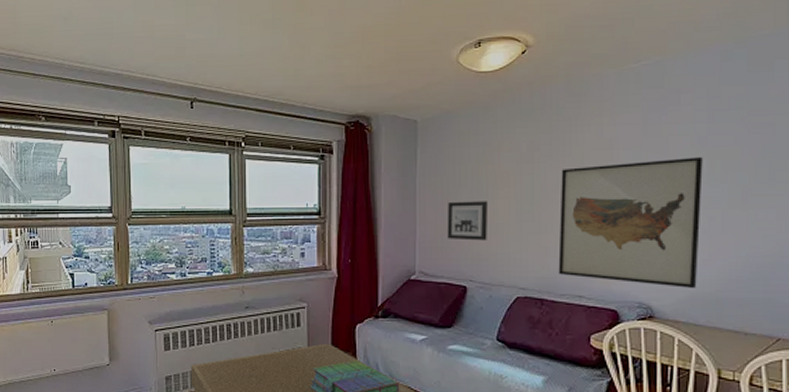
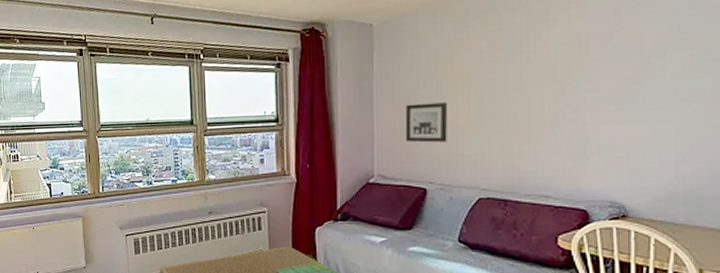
wall art: present [558,157,703,289] -> none [522,47,683,187]

